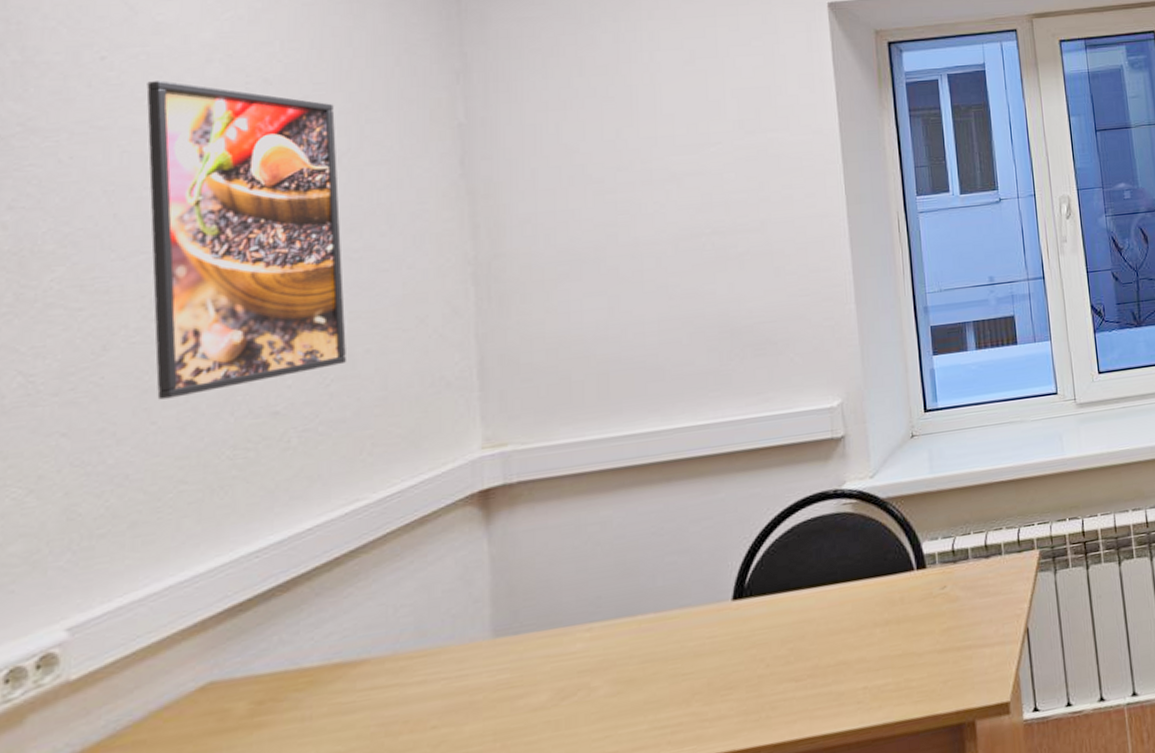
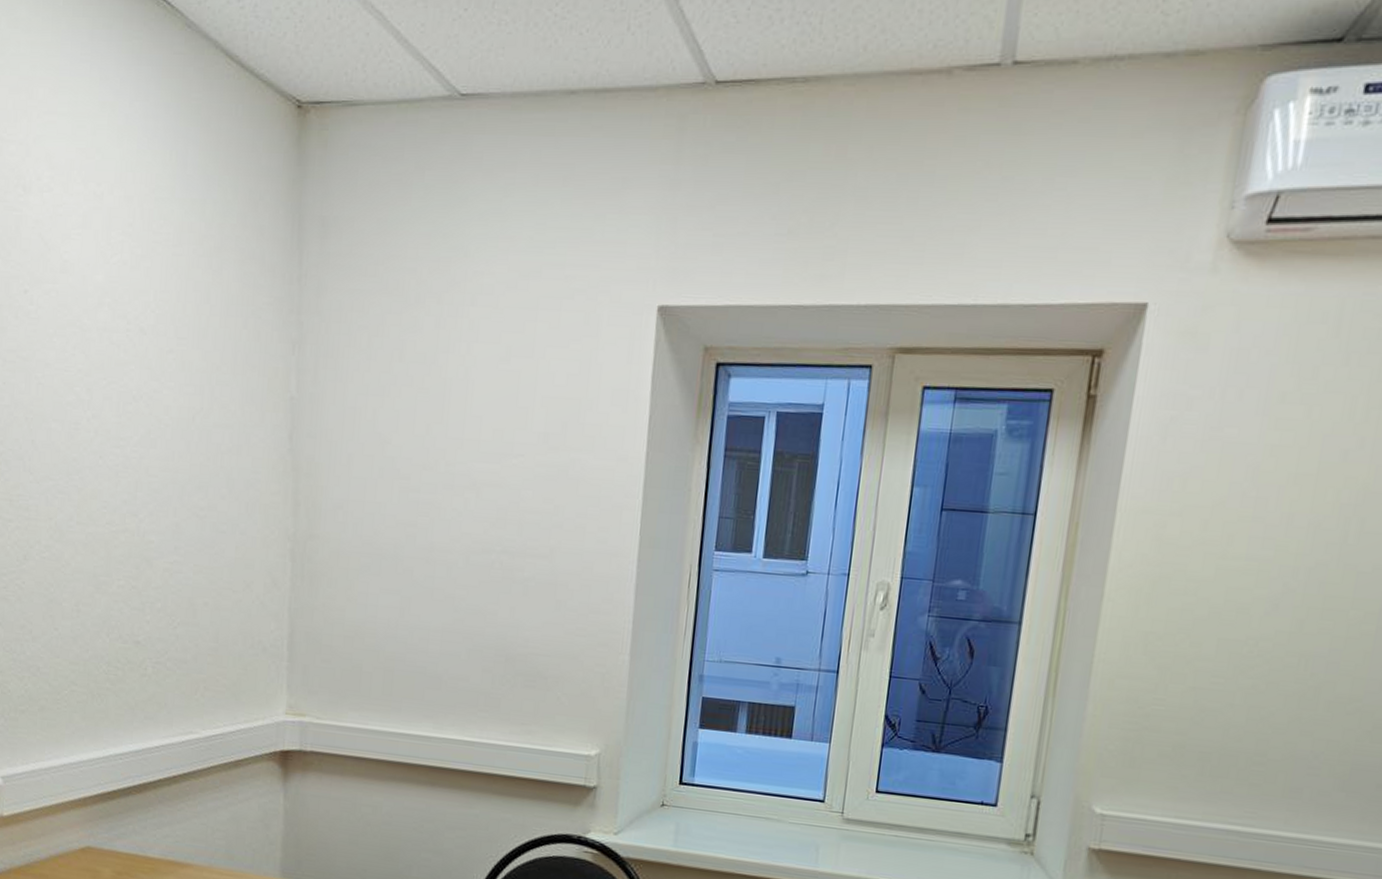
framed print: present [146,80,347,400] -> none [55,319,193,612]

